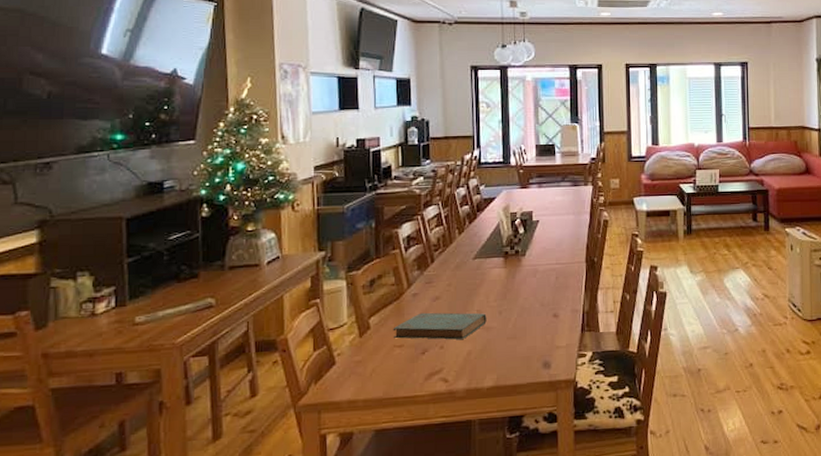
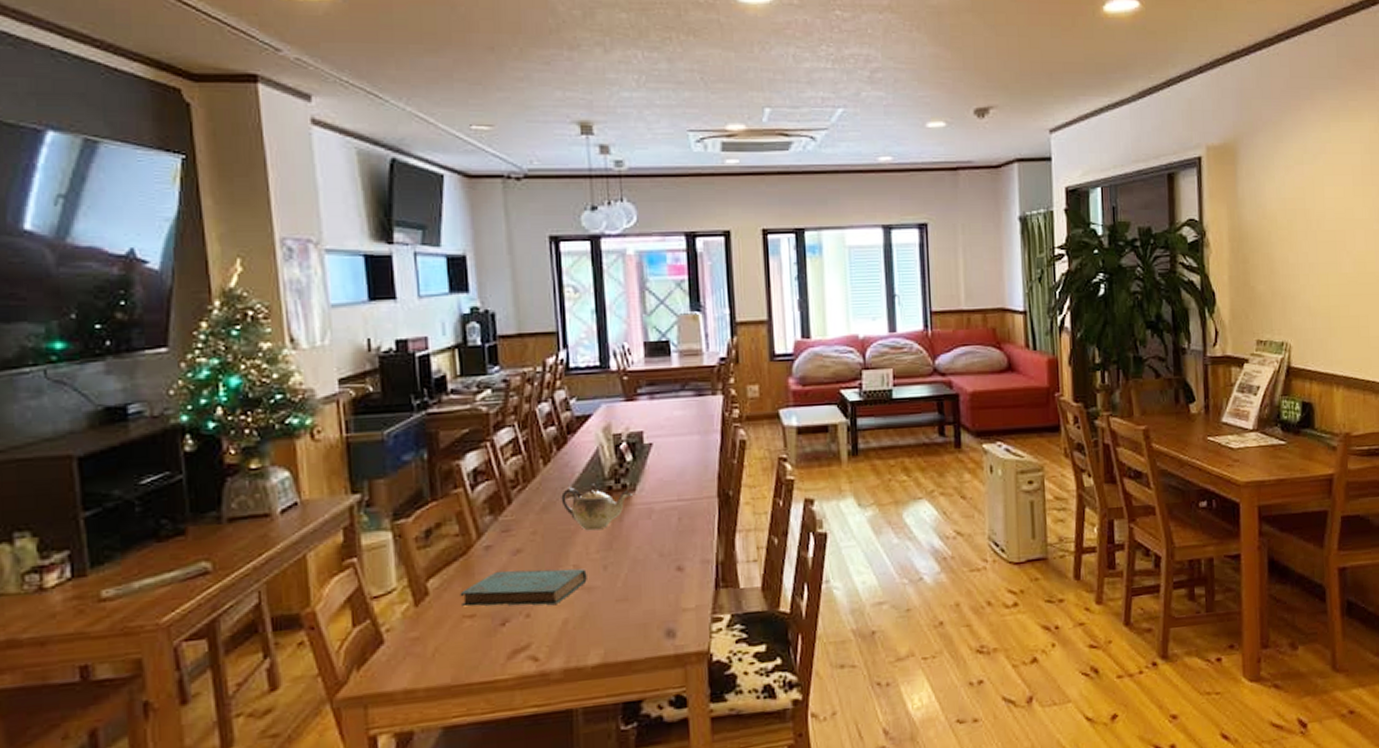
teapot: none [470,249,523,285] -> present [561,484,632,531]

